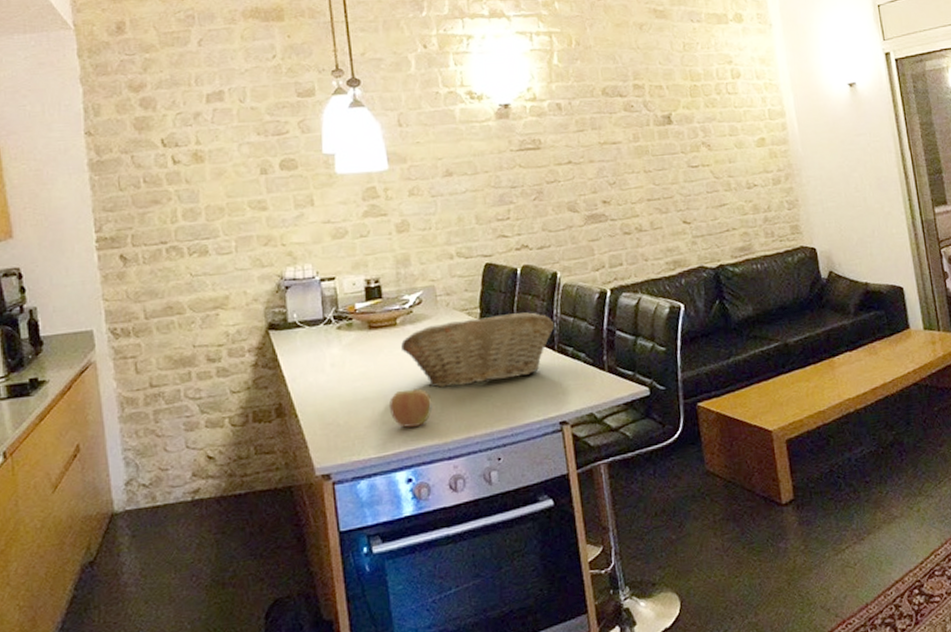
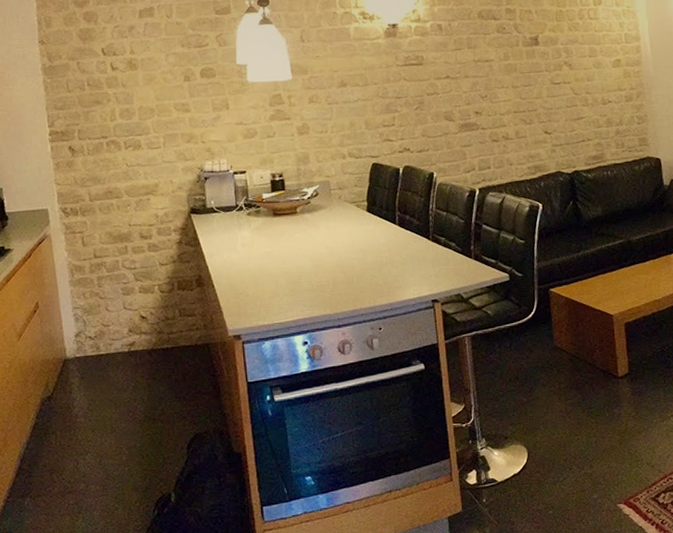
apple: present [390,389,433,429] -> none [290,267,326,300]
fruit basket: present [401,312,555,388] -> none [300,206,430,267]

